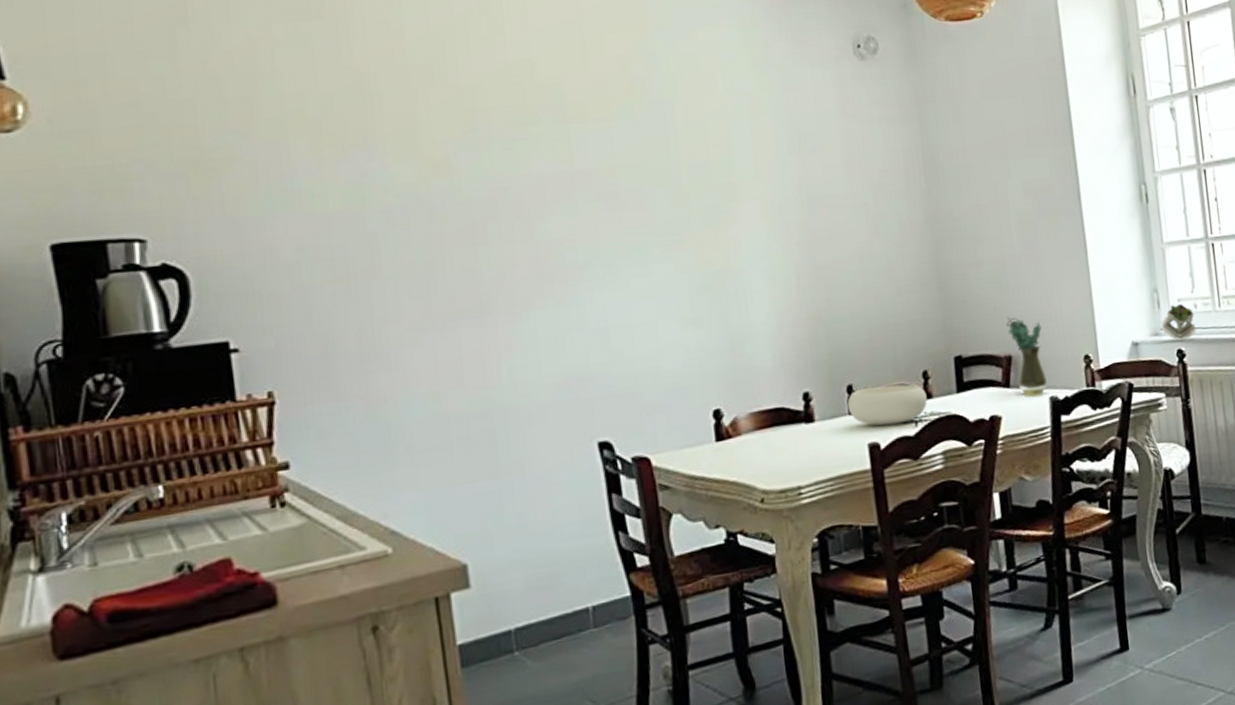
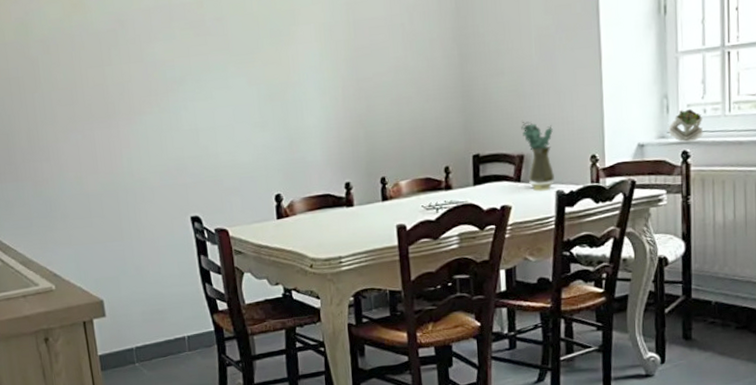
bowl: present [847,384,928,426] -> none [380,177,448,211]

